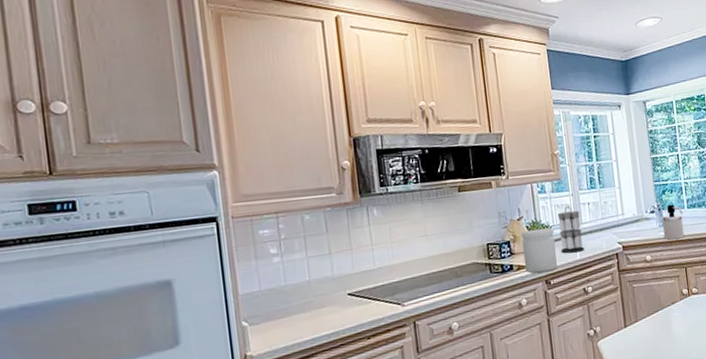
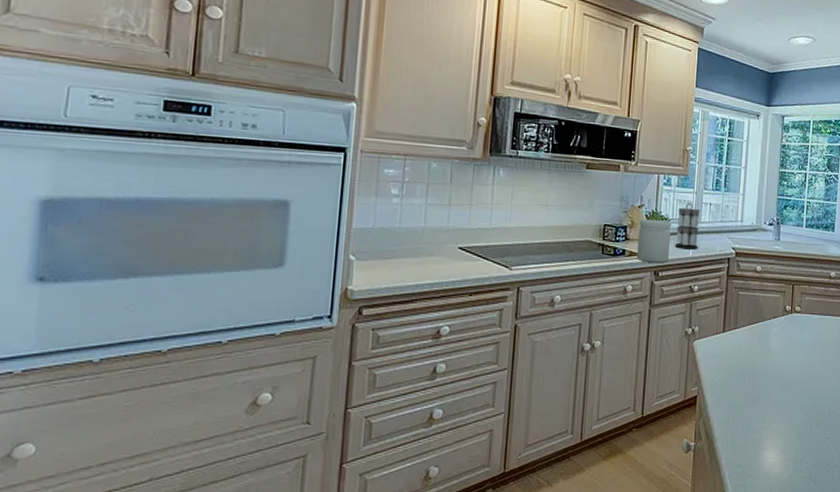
soap dispenser: present [661,204,685,240] -> none [777,220,801,256]

